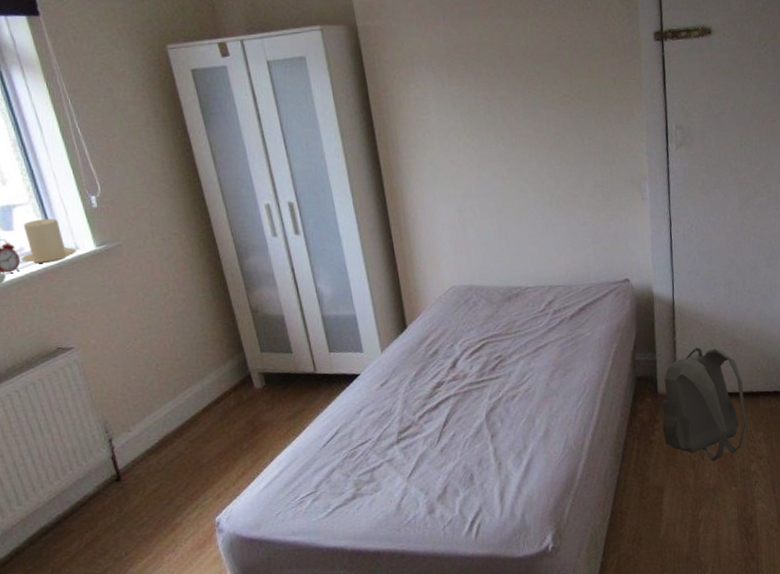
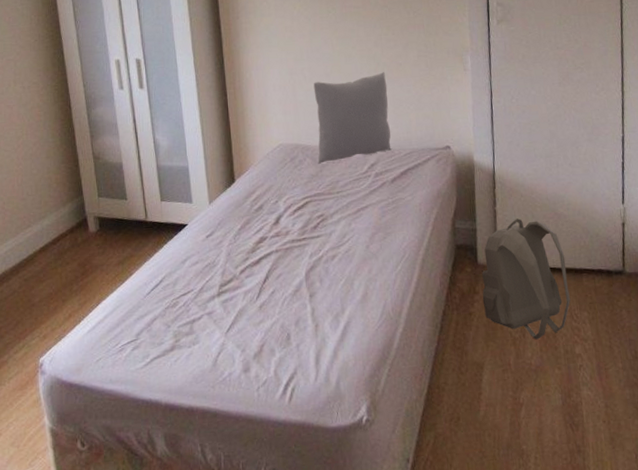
pillow: none [484,205,569,304] -> present [313,72,392,164]

